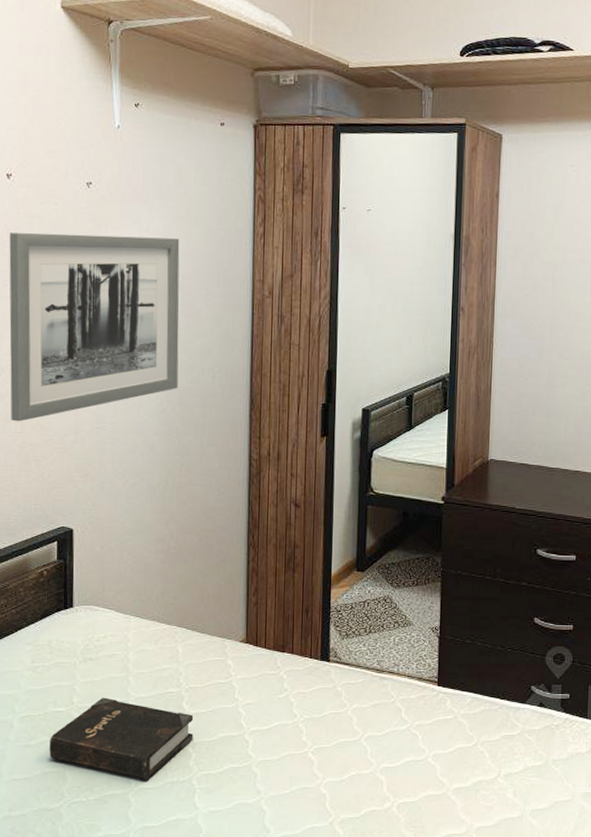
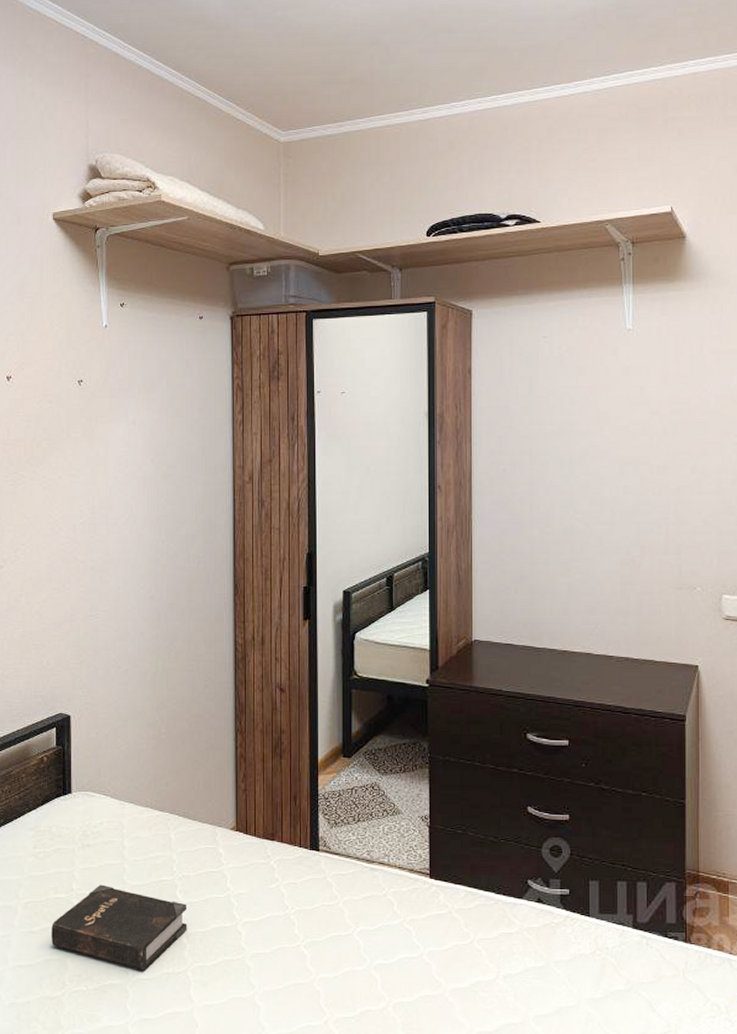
wall art: present [9,233,180,422] -> none [9,430,165,612]

